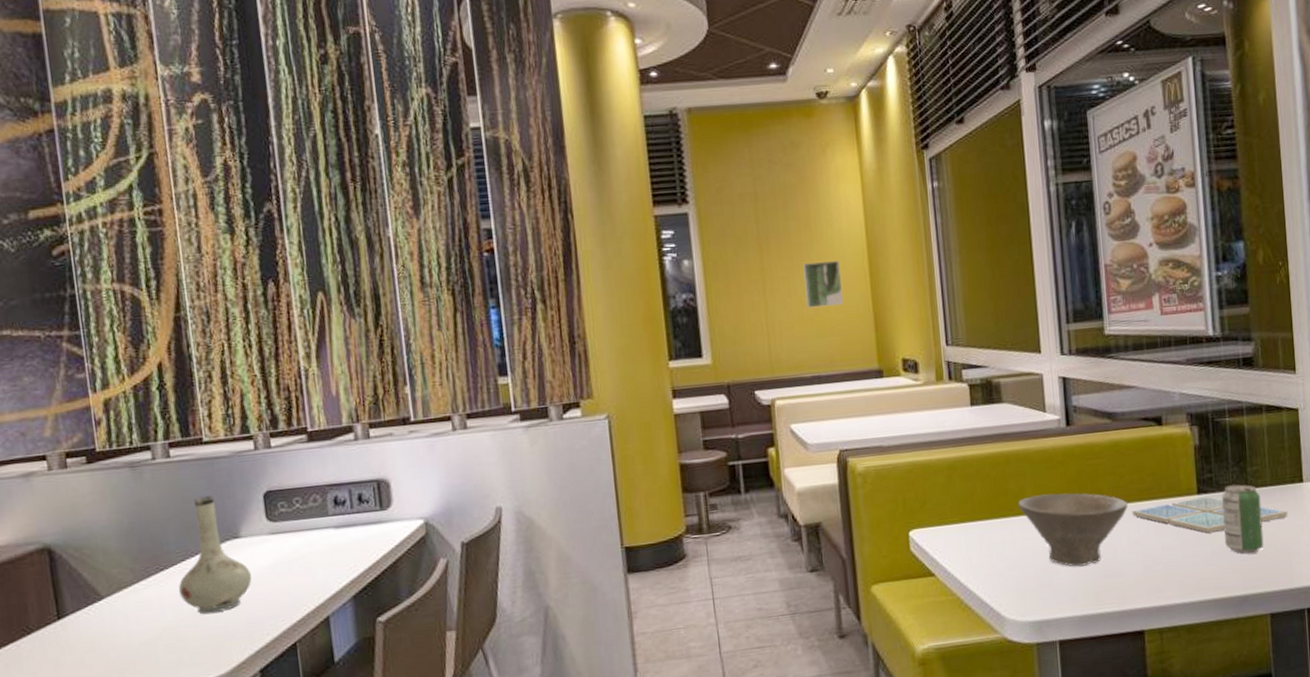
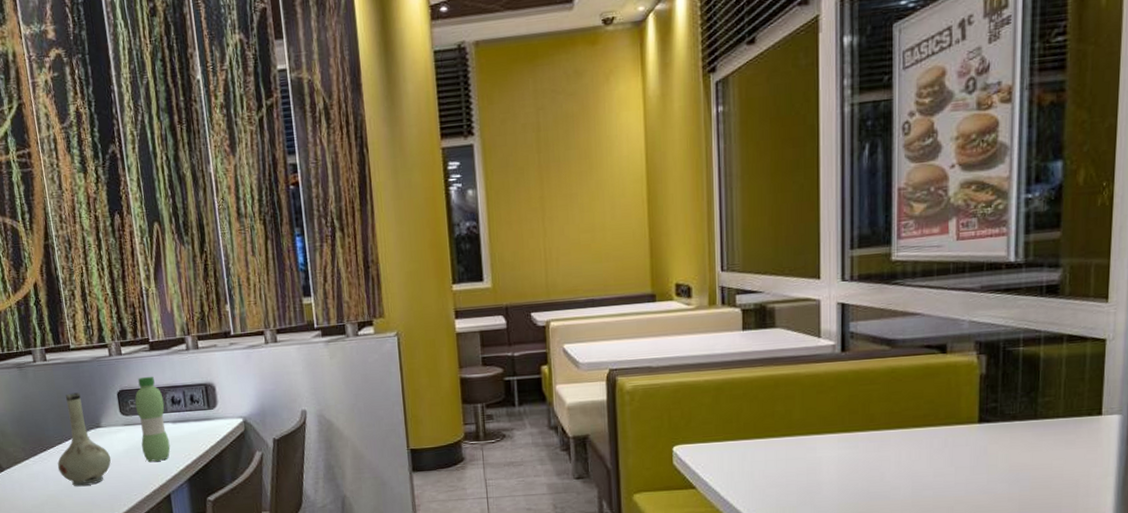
water bottle: none [286,472,331,578] -> present [134,376,171,462]
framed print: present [803,261,844,308] -> none [581,188,621,235]
bowl: present [1018,493,1128,567] -> none [784,417,900,488]
drink coaster: present [1132,496,1288,534] -> none [904,425,1080,462]
beverage can: present [1222,484,1264,553] -> none [1004,415,1050,483]

